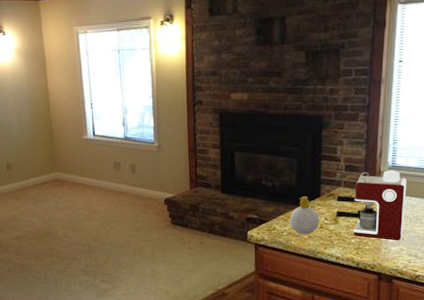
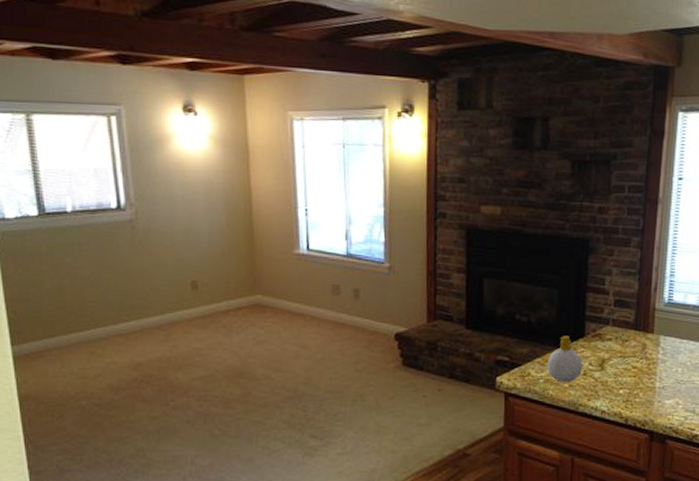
coffee maker: present [335,170,407,241] -> none [602,308,685,393]

